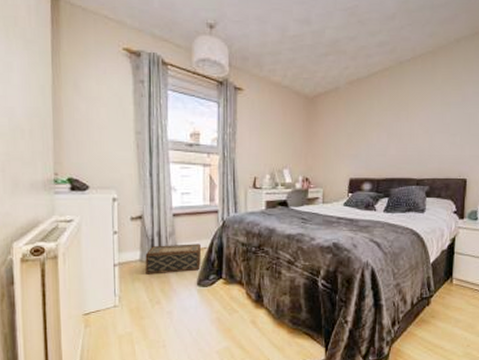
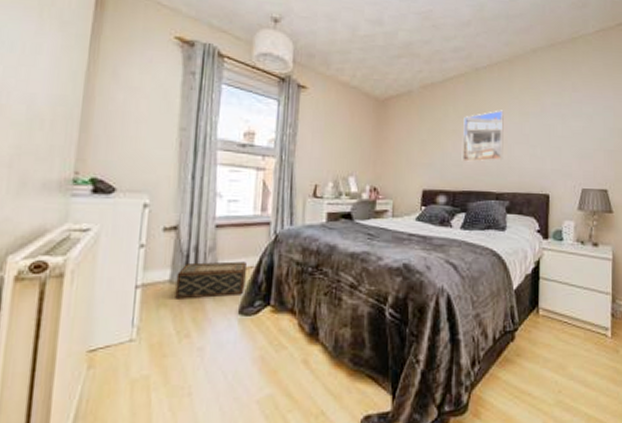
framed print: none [385,101,426,152] -> present [461,110,504,162]

